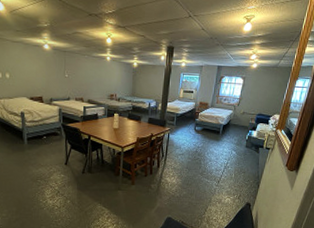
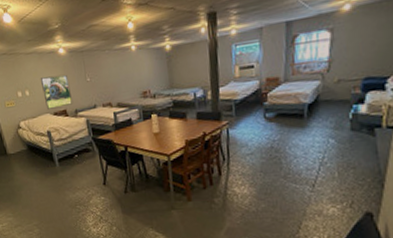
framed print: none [22,65,50,94] -> present [40,75,73,109]

